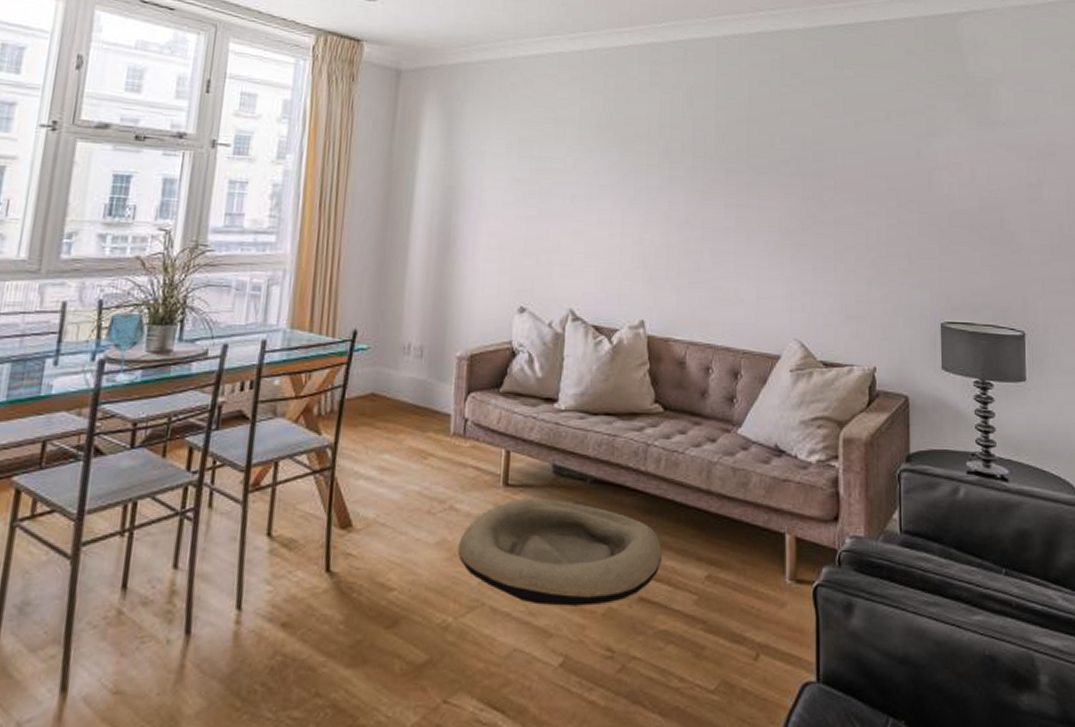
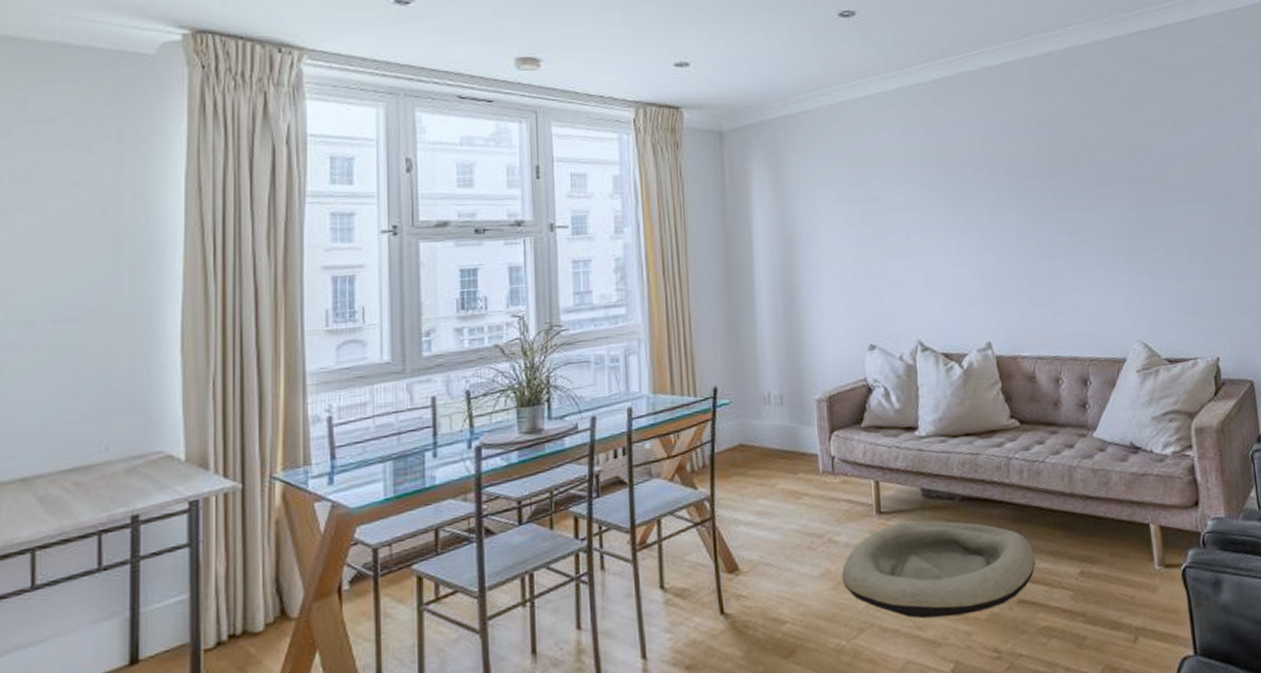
wine glass: present [104,312,146,383] -> none [476,397,516,468]

